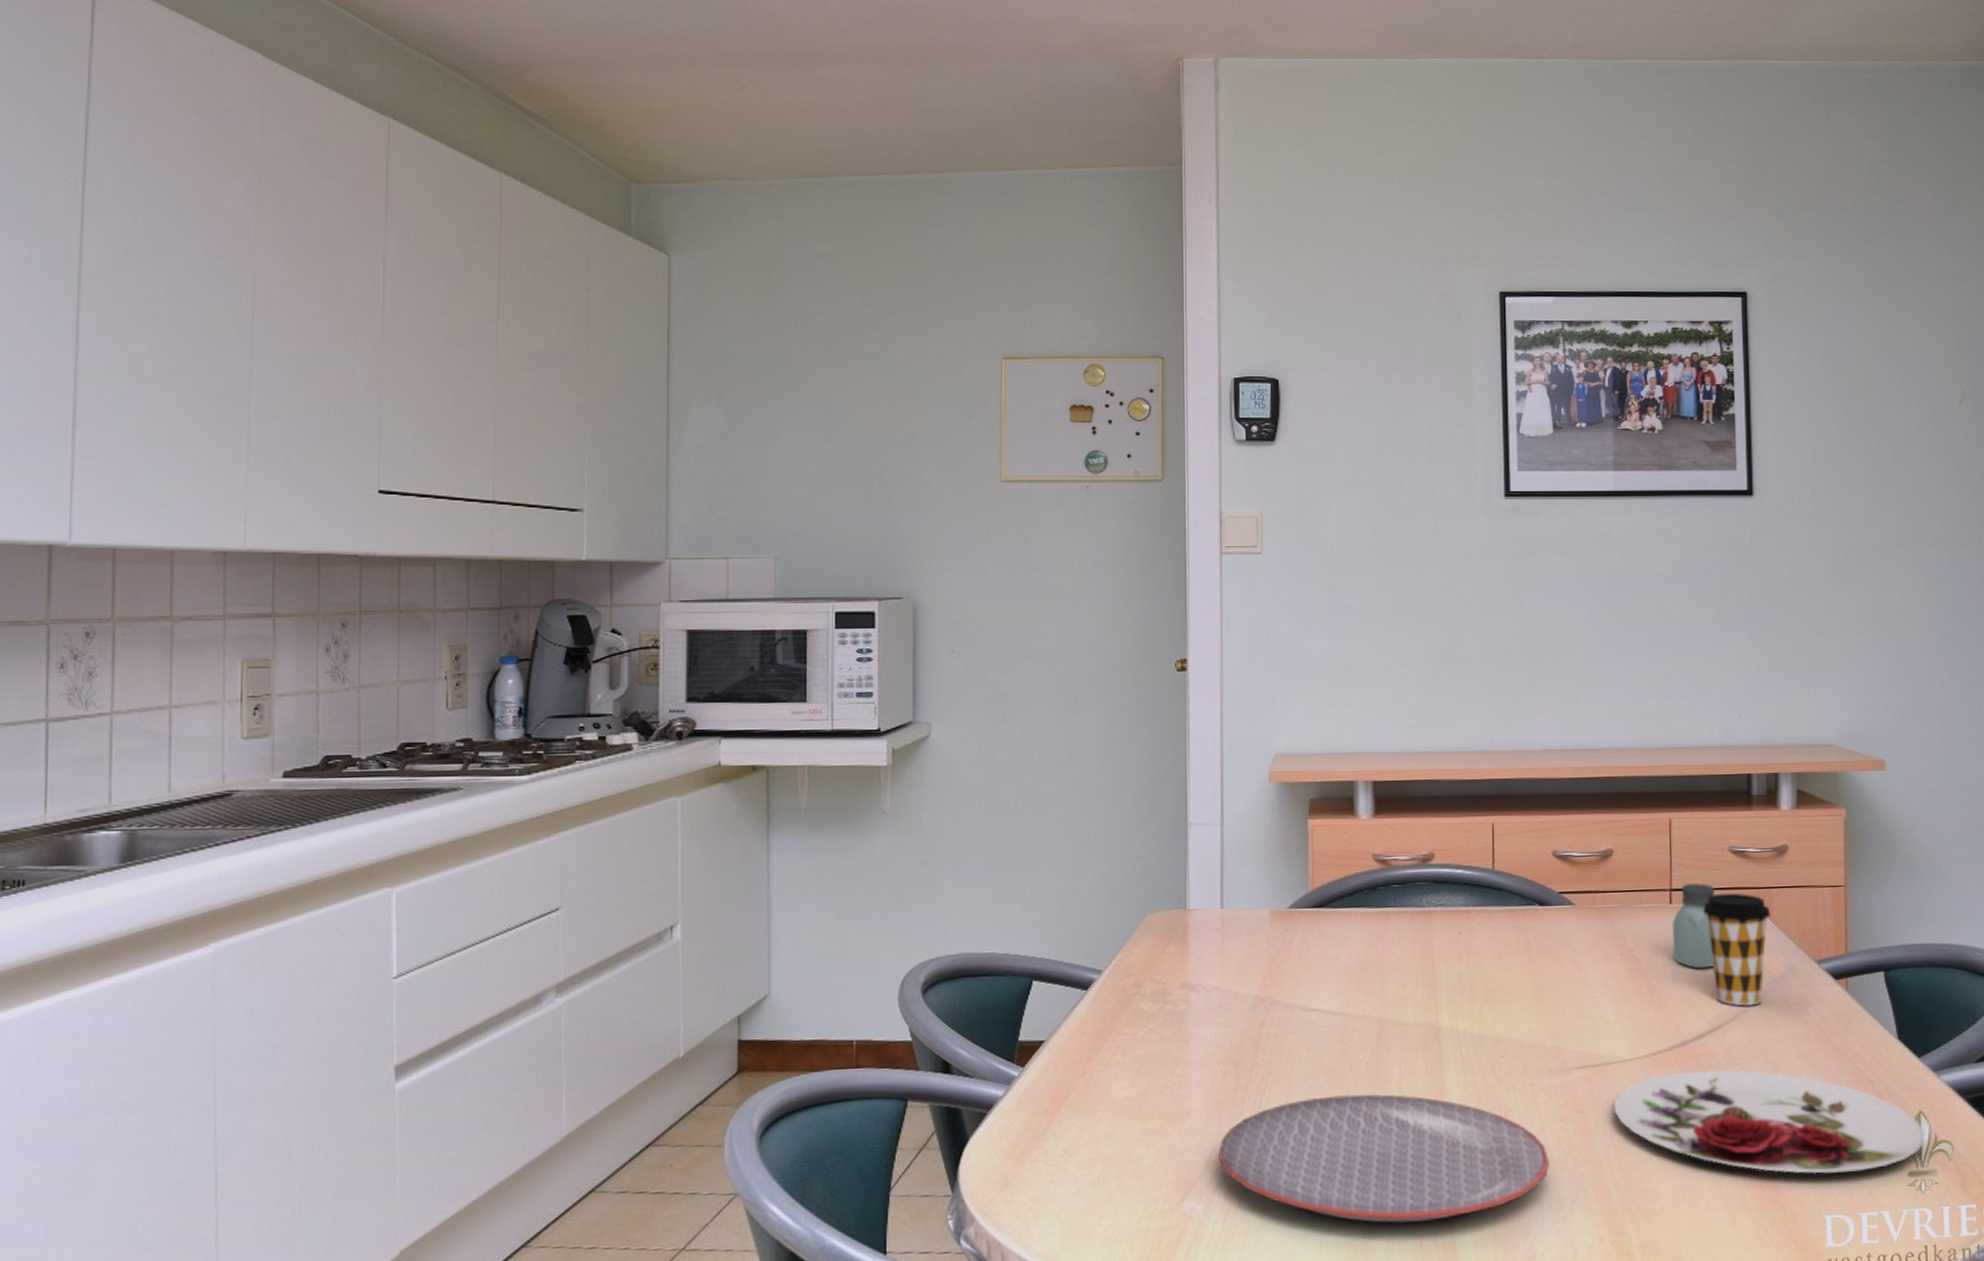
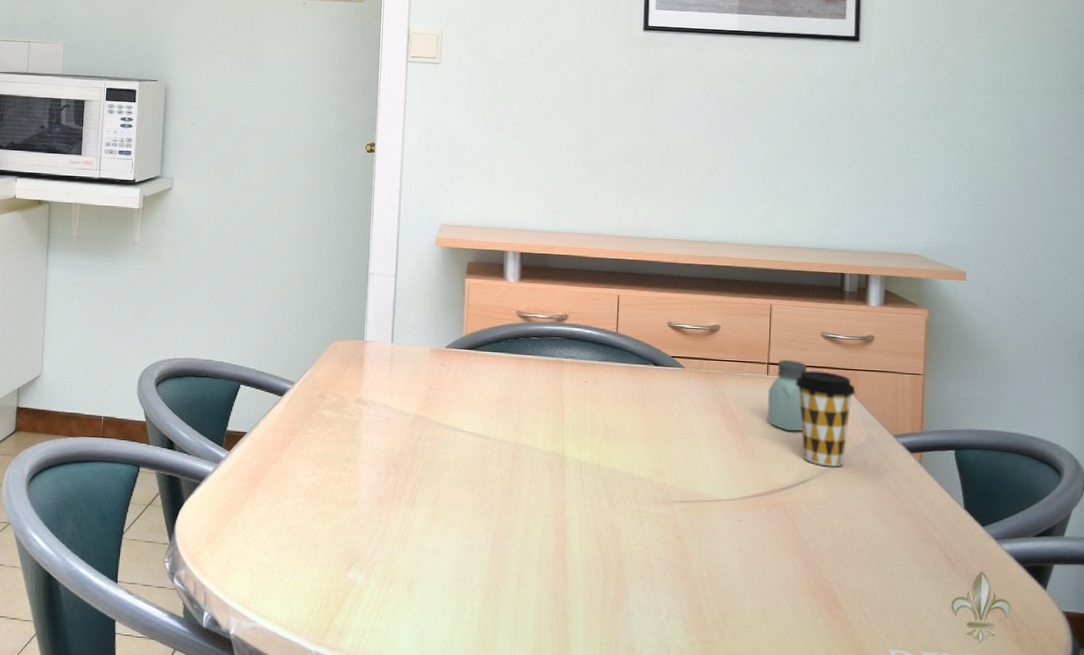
plate: present [1219,1094,1550,1223] -> none [379,500,652,612]
plate: present [1614,1070,1925,1174] -> none [709,515,985,616]

